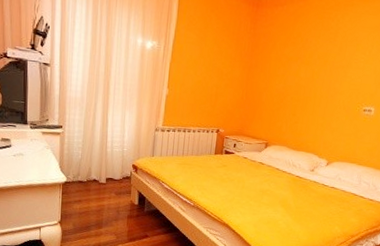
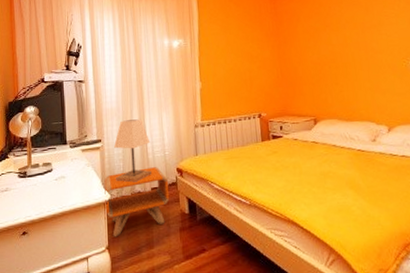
nightstand: none [61,159,123,215] -> present [104,167,170,237]
lamp: none [73,111,111,171] -> present [114,119,151,183]

